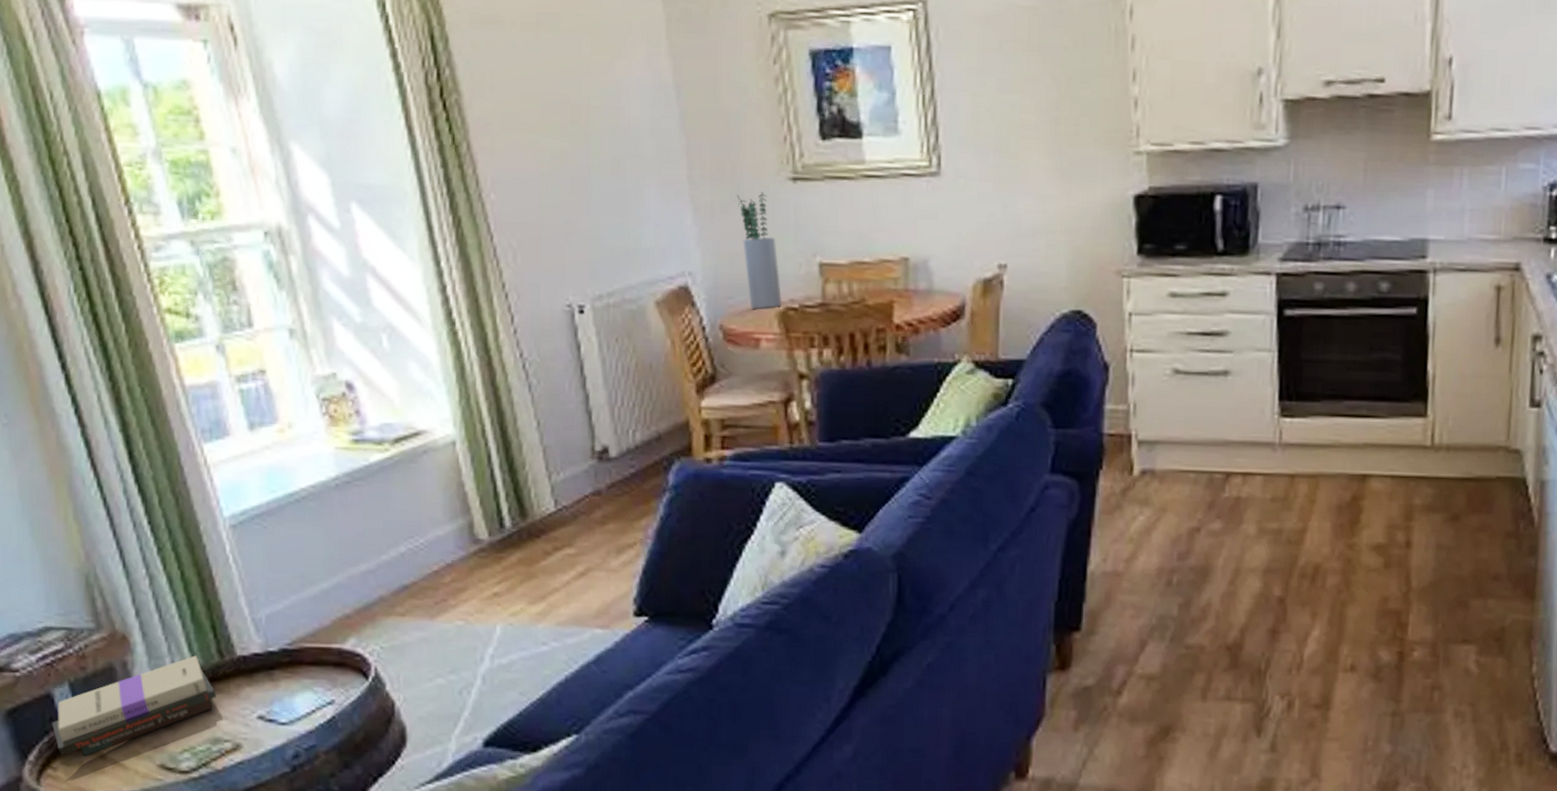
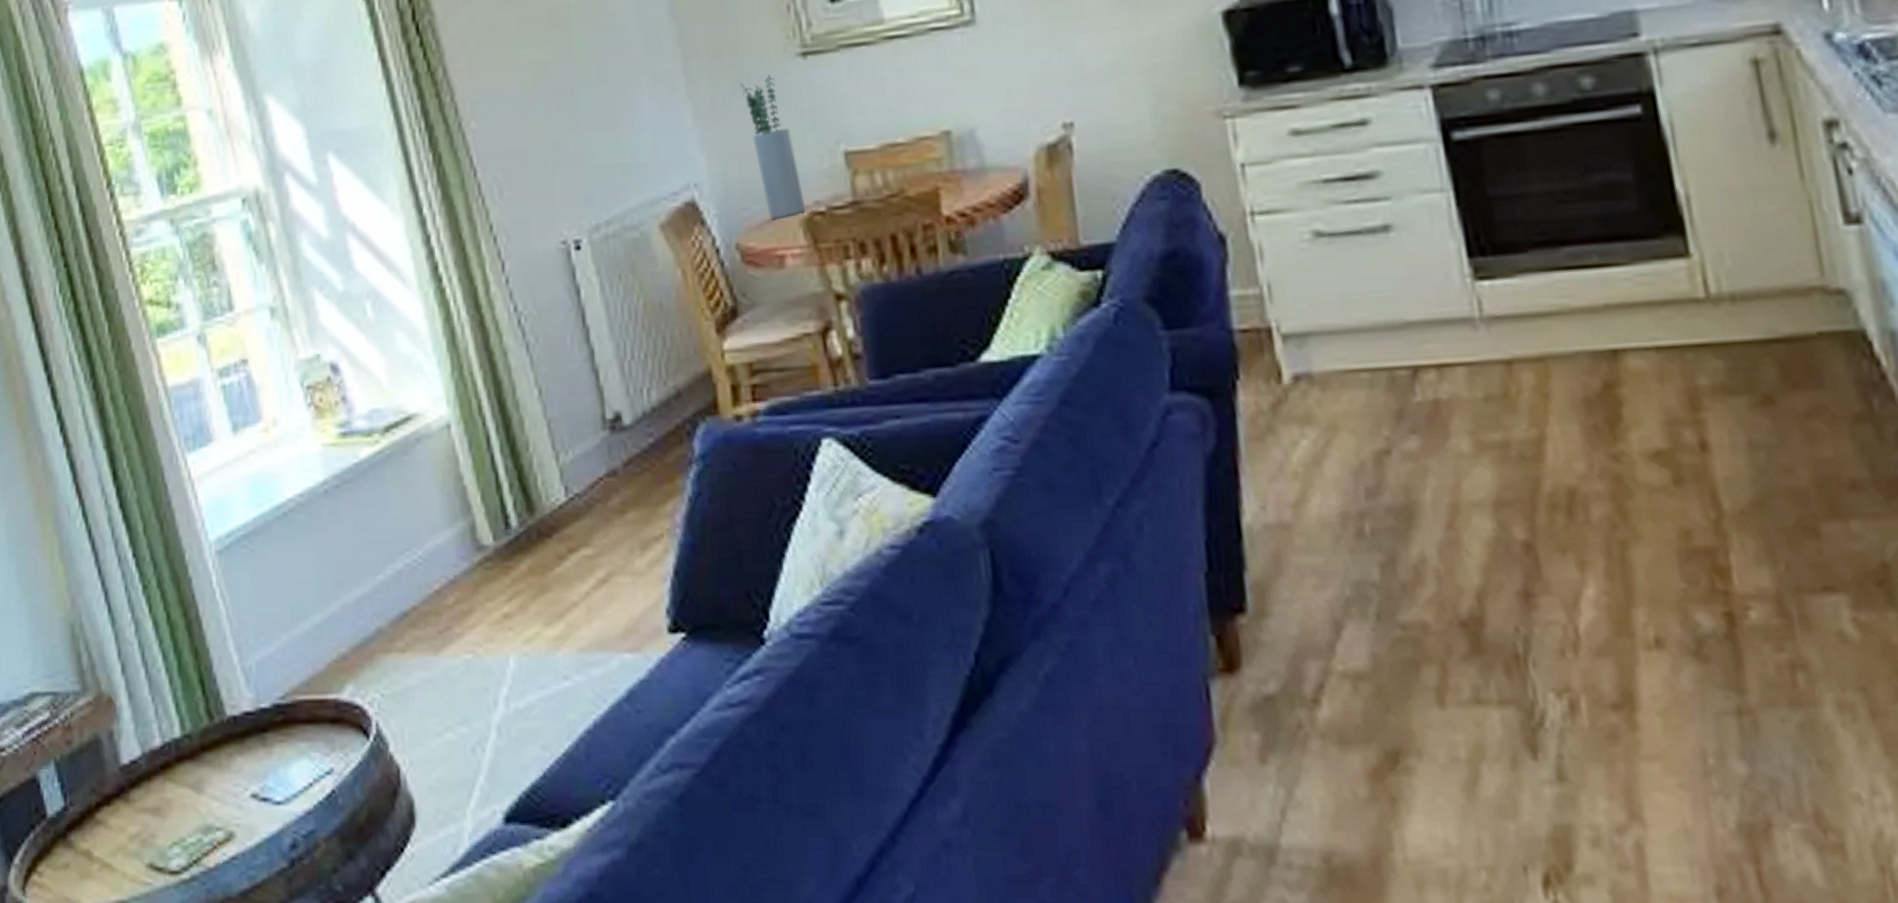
books: present [52,655,216,757] -> none [38,718,206,857]

